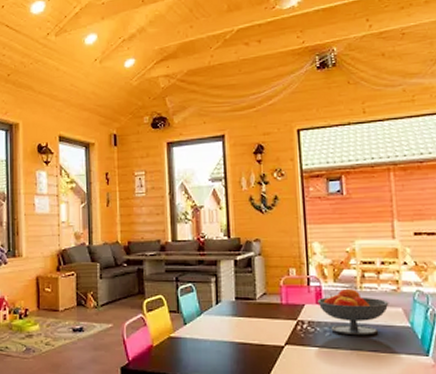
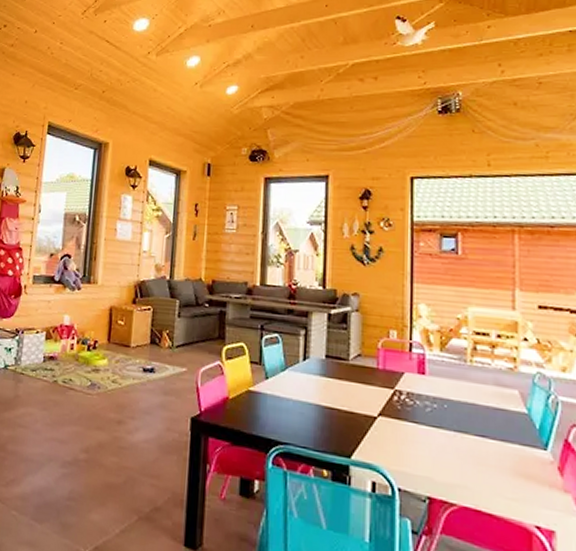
fruit bowl: present [317,288,389,336] -> none [419,360,504,418]

